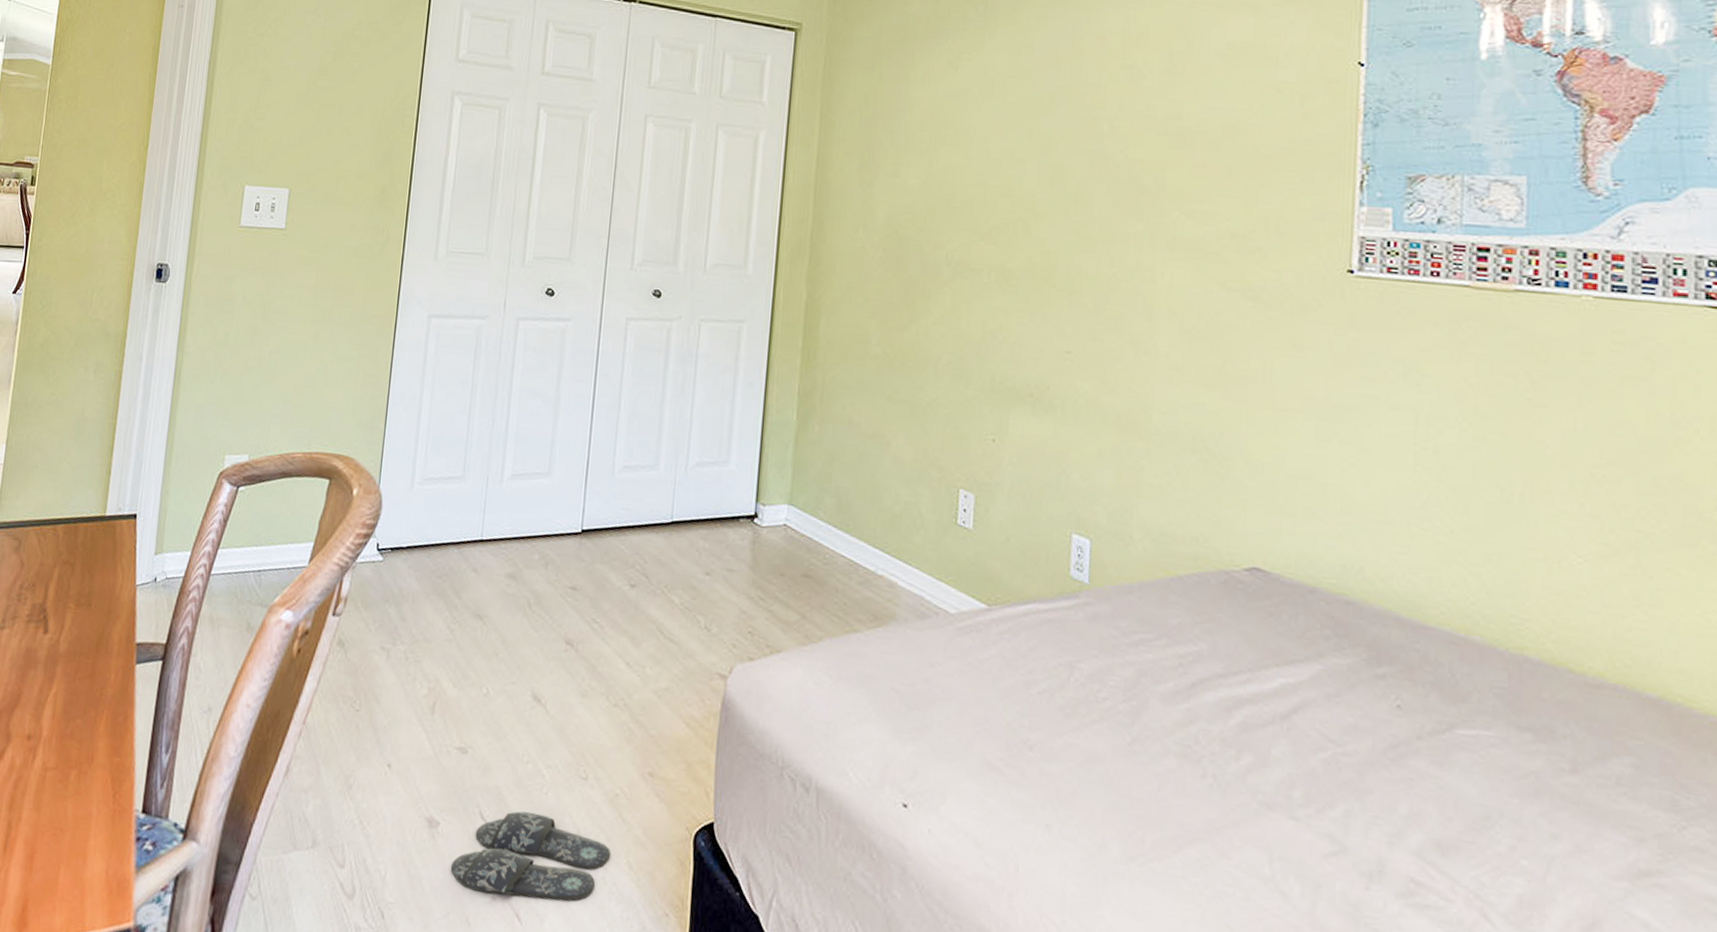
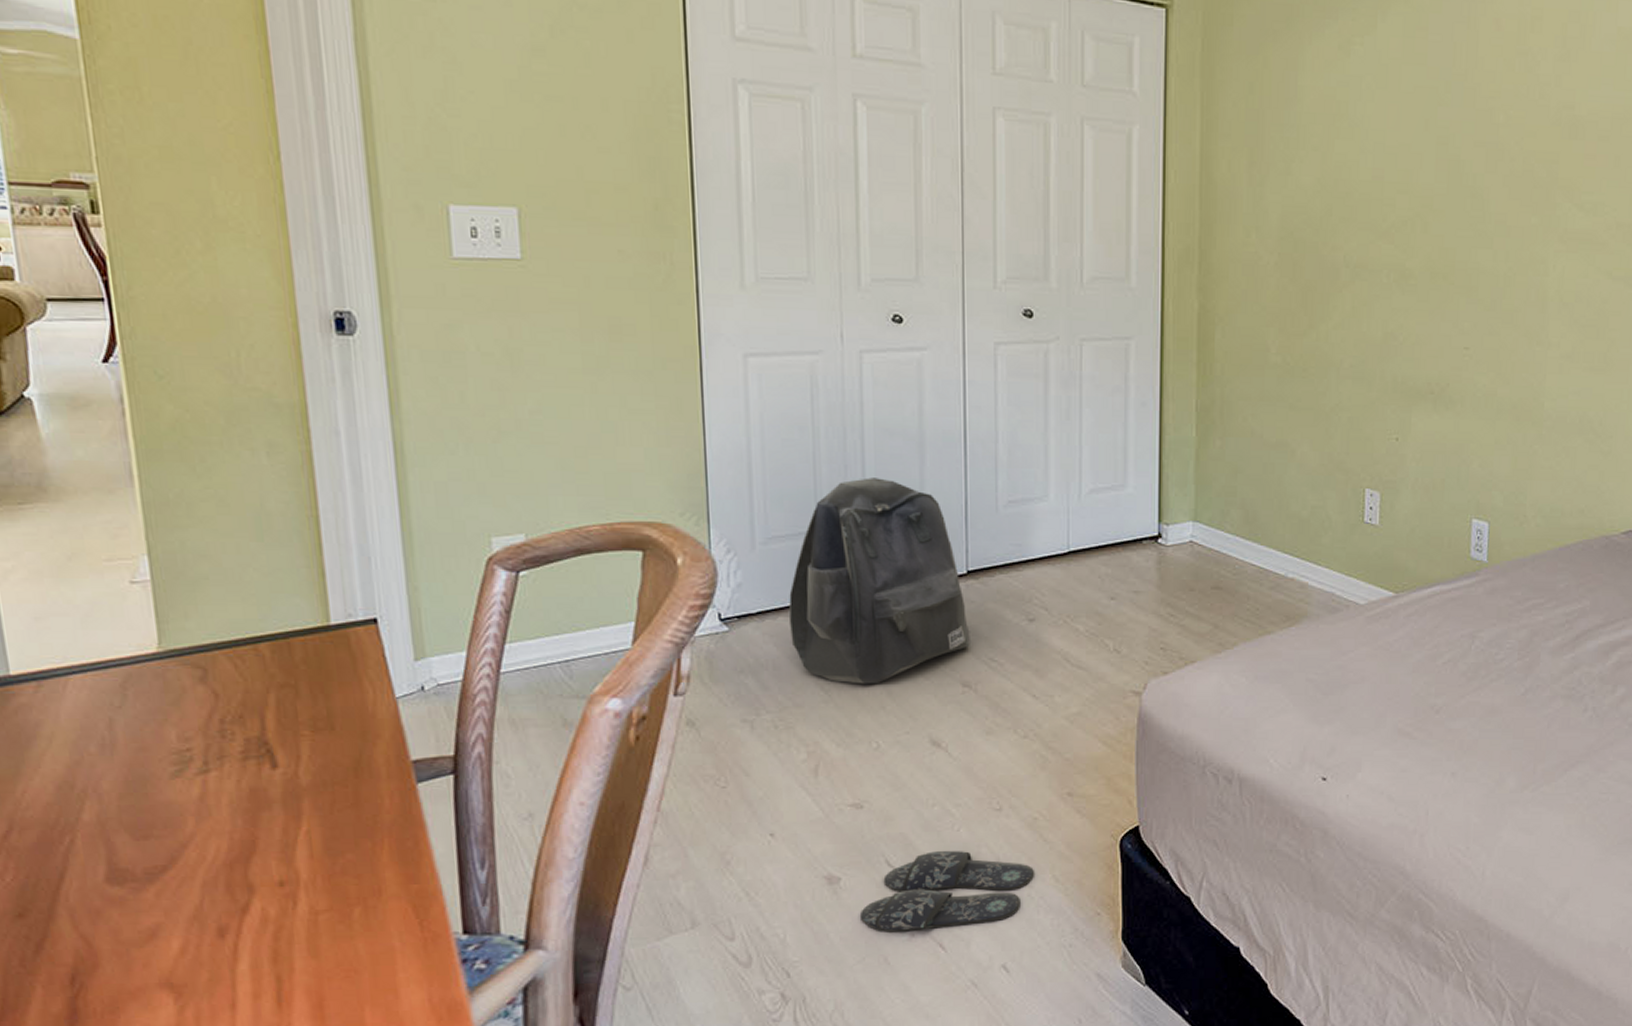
backpack: none [429,432,578,630] -> present [788,477,970,684]

